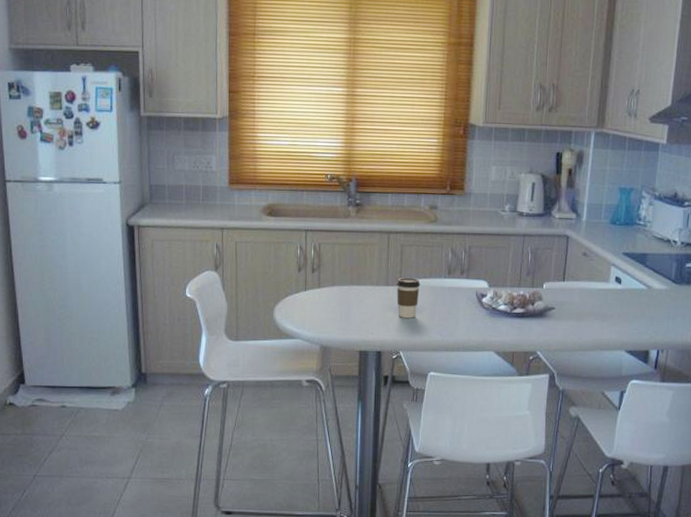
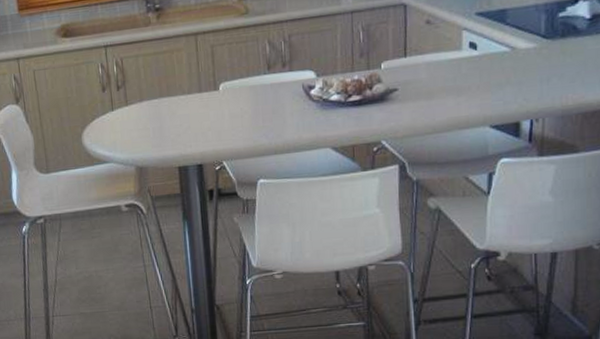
coffee cup: present [396,278,420,318] -> none [210,79,238,125]

